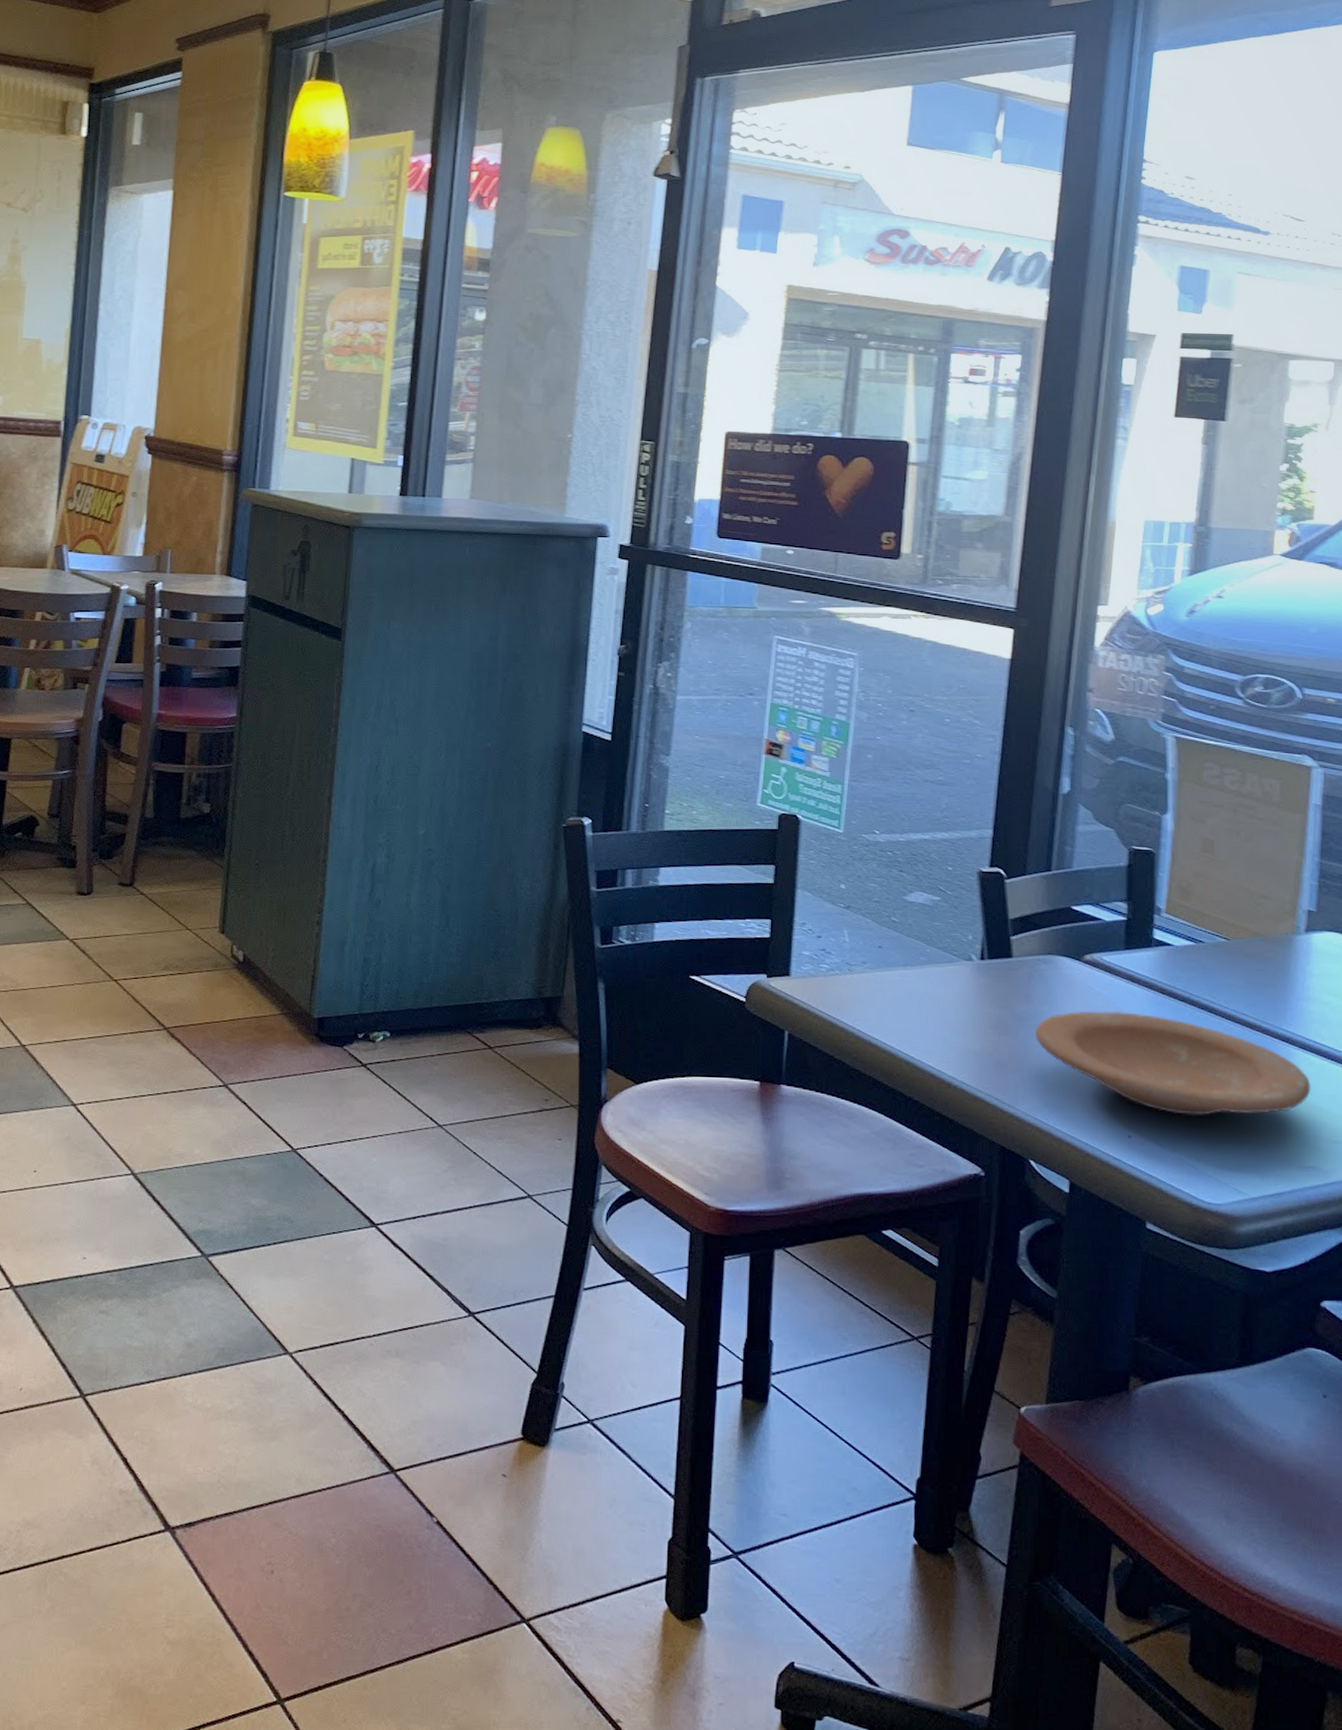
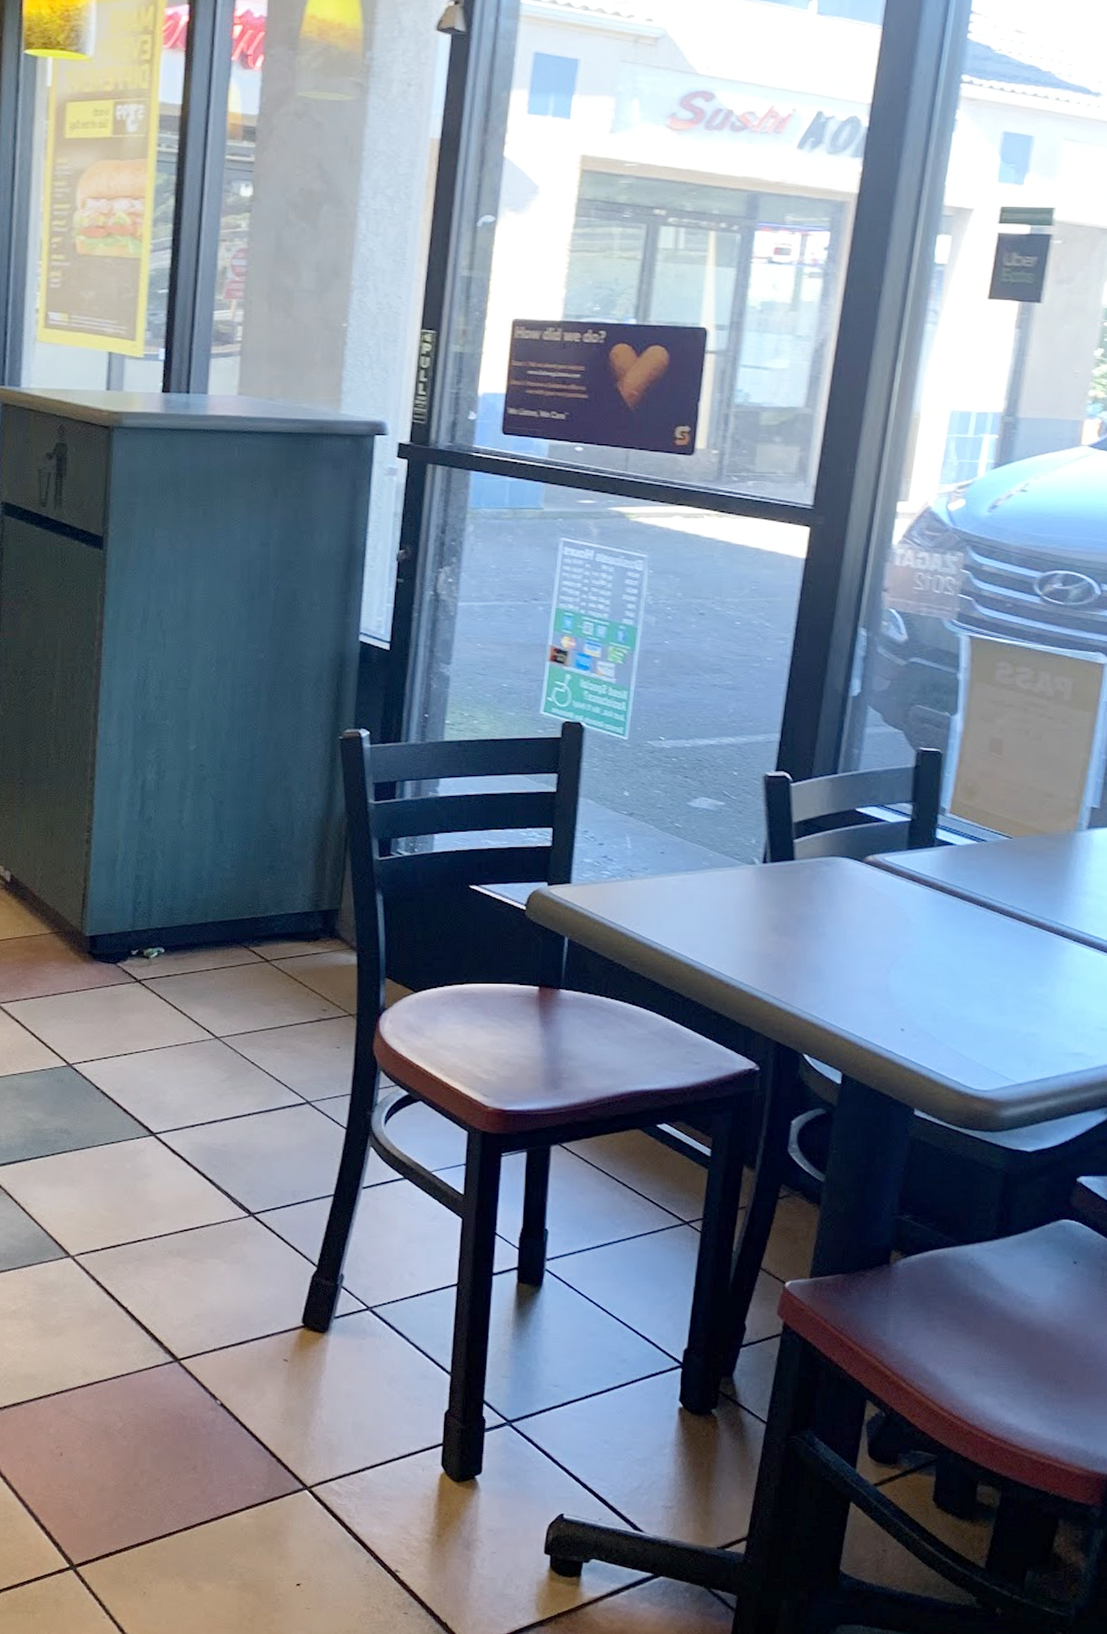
plate: present [1036,1010,1311,1117] -> none [814,909,1082,1009]

